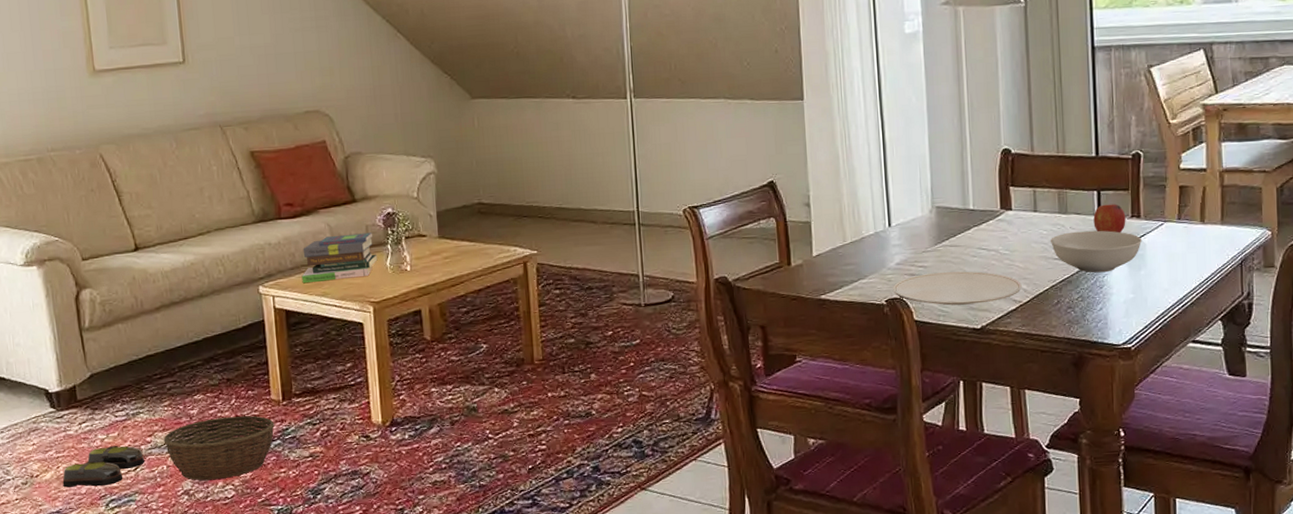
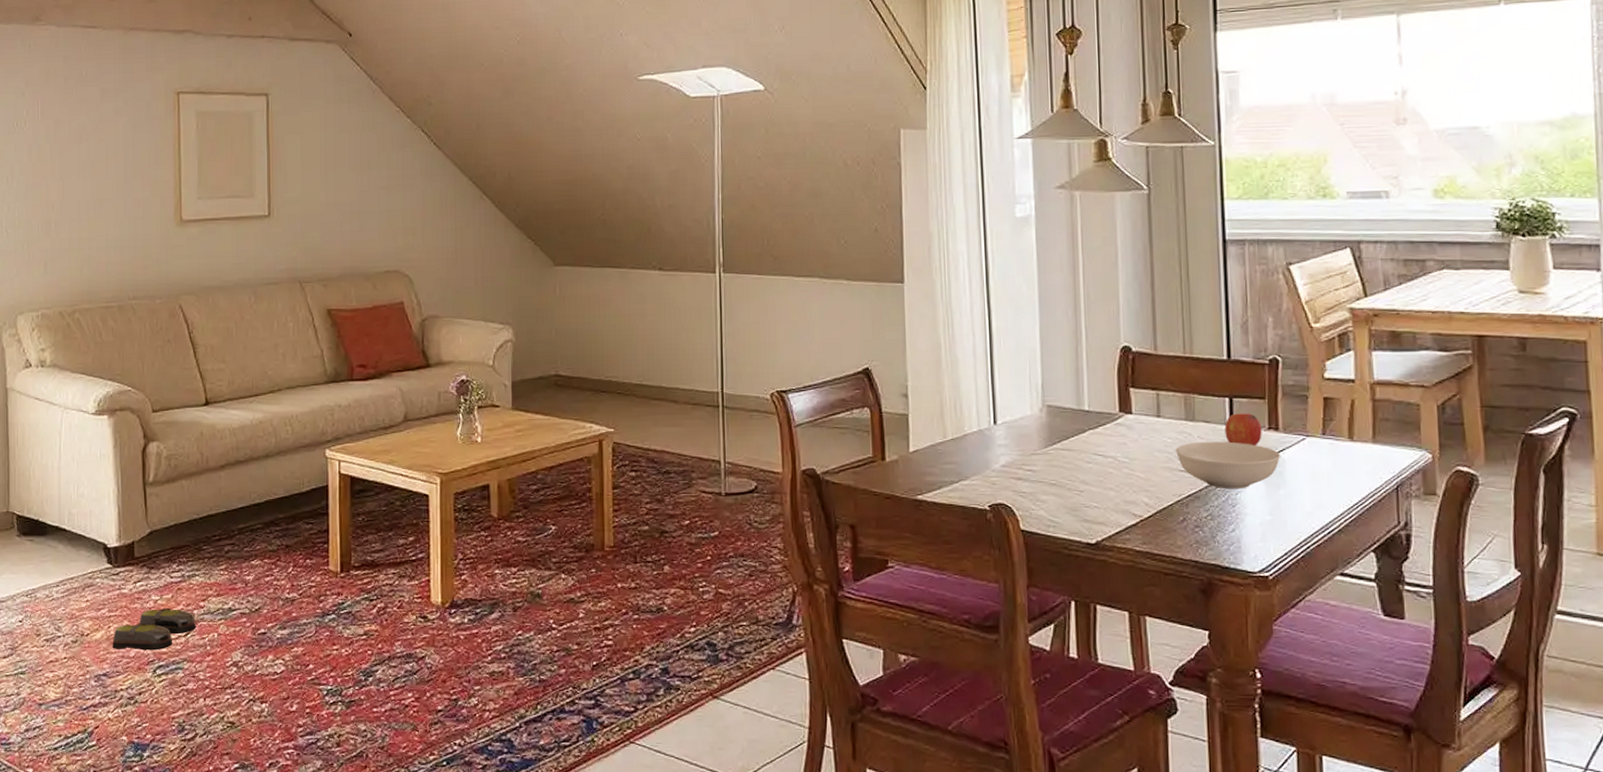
basket: present [163,415,275,481] -> none [217,585,330,653]
books: present [301,233,378,284] -> none [369,400,448,449]
plate: present [893,271,1022,306] -> none [997,477,1143,516]

